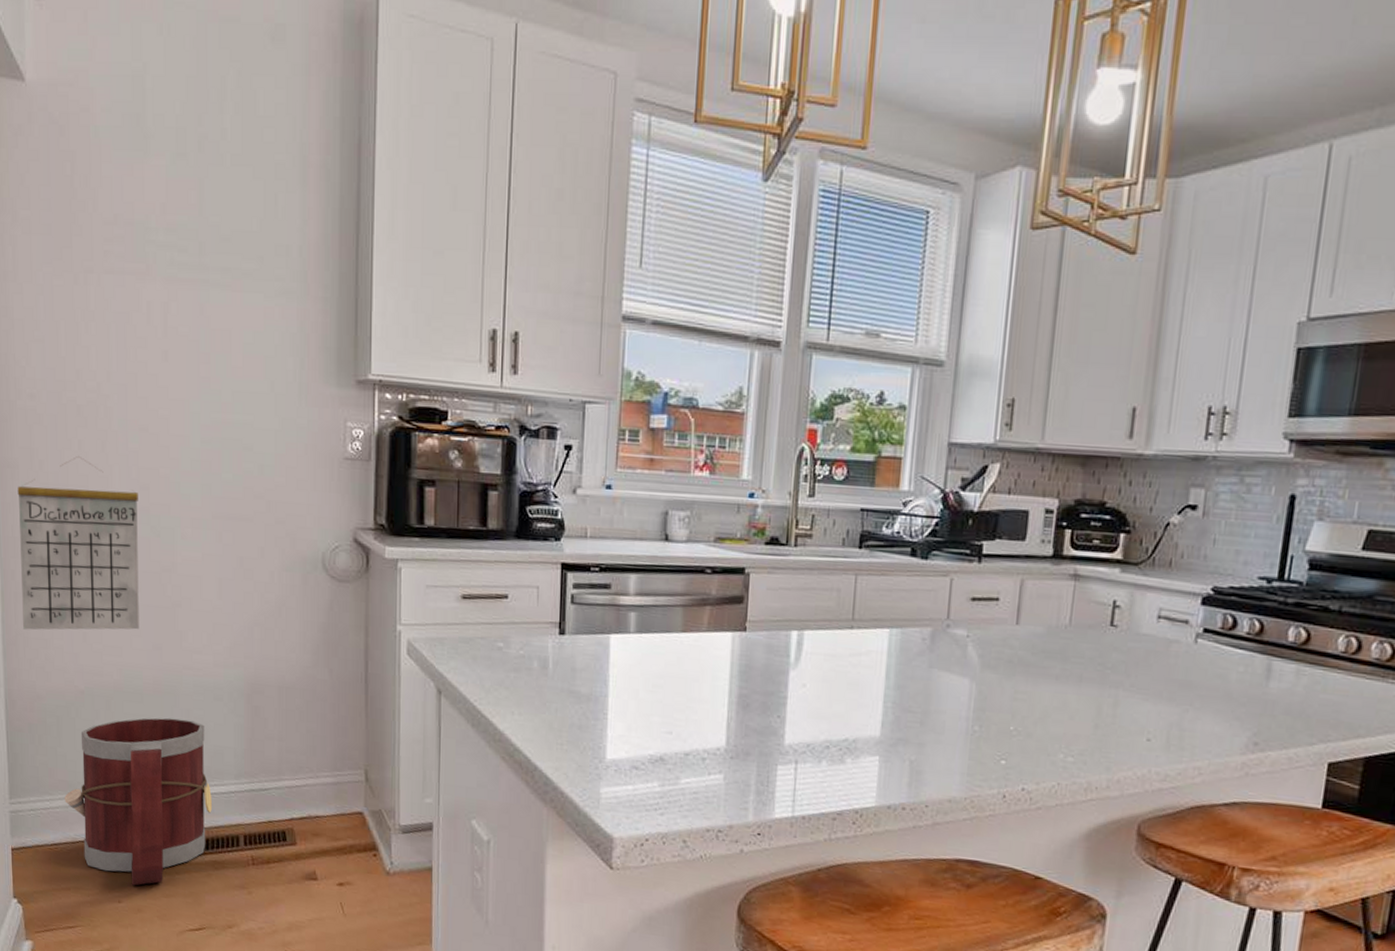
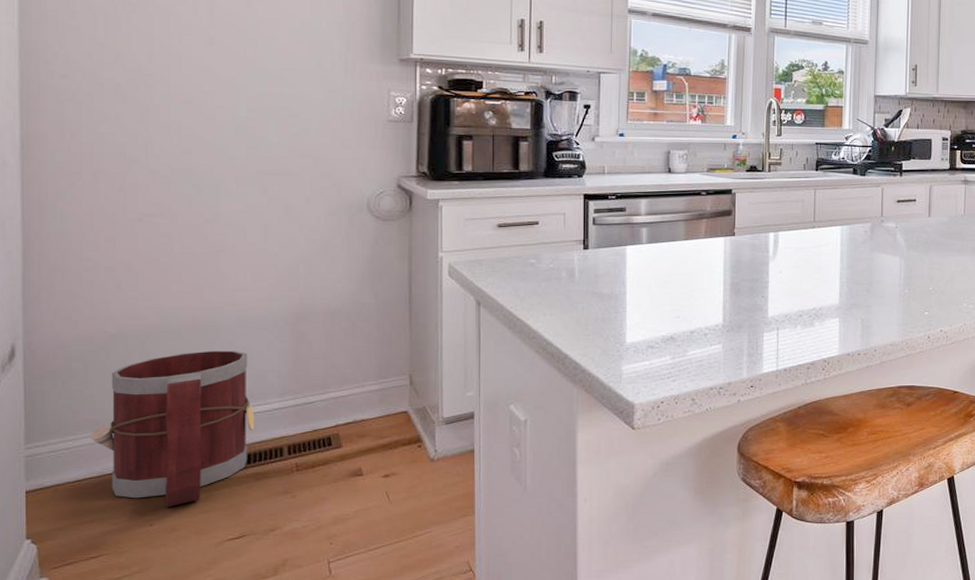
calendar: present [17,456,139,630] -> none [45,128,180,285]

